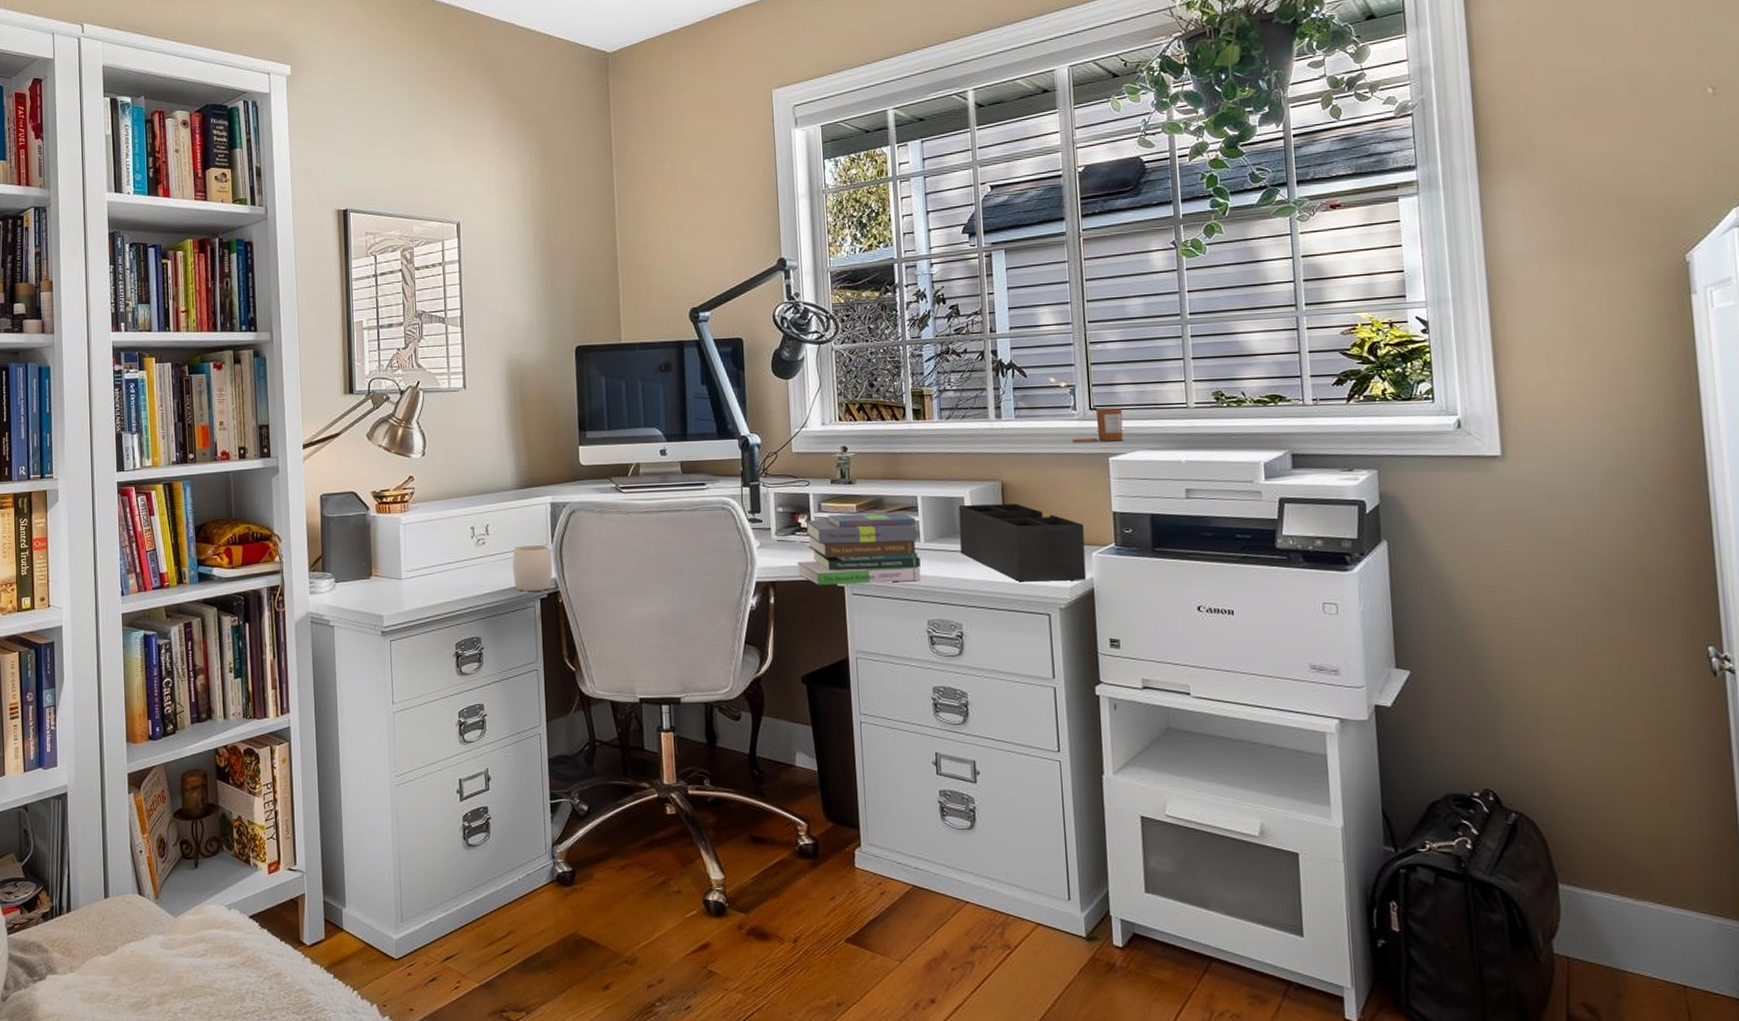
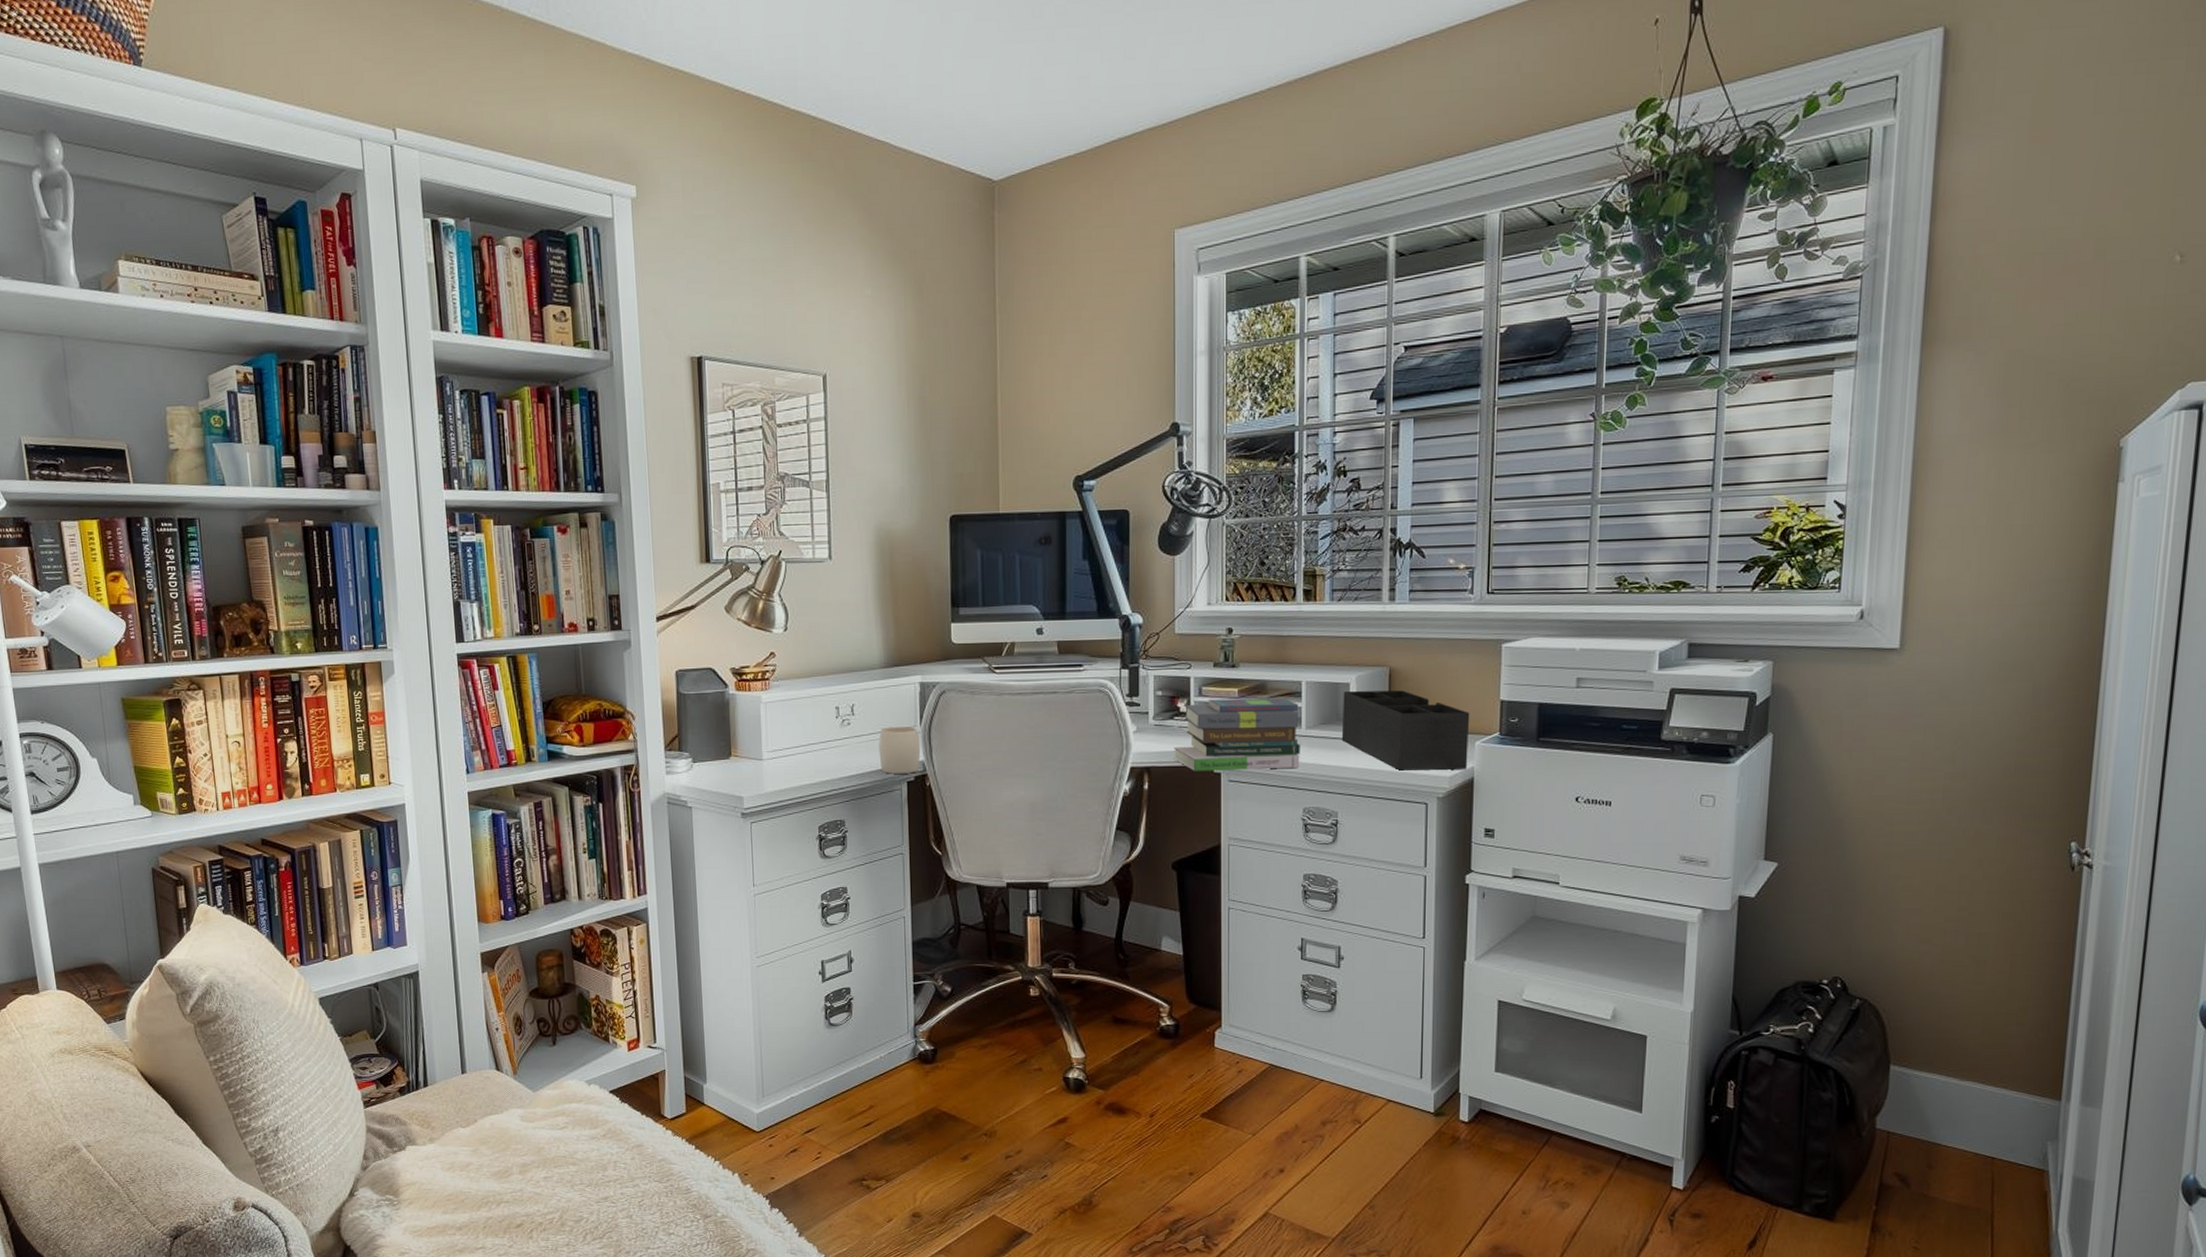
candle: present [1072,408,1124,443] -> none [1465,593,1520,629]

